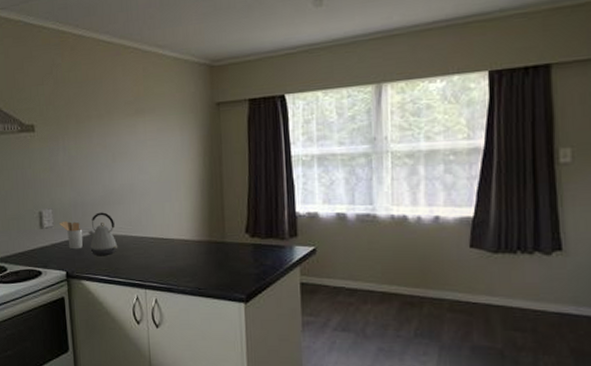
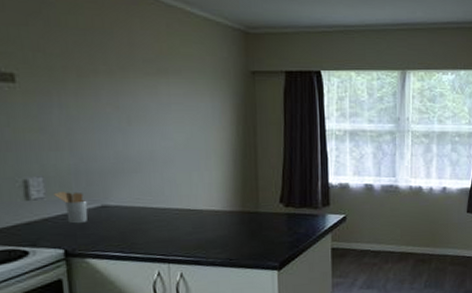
kettle: present [88,212,118,255] -> none [94,181,135,230]

